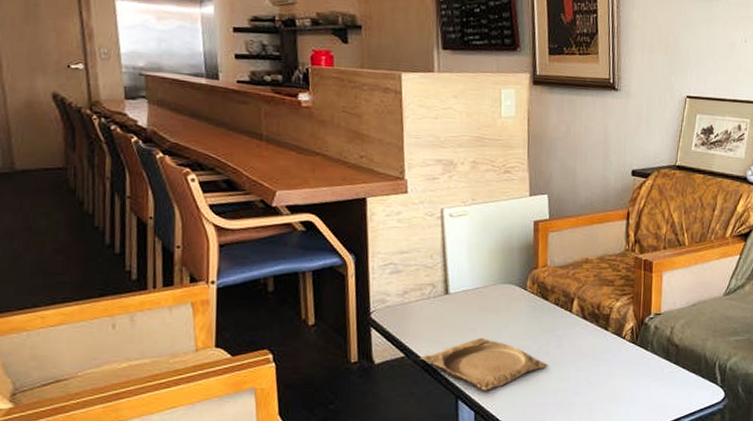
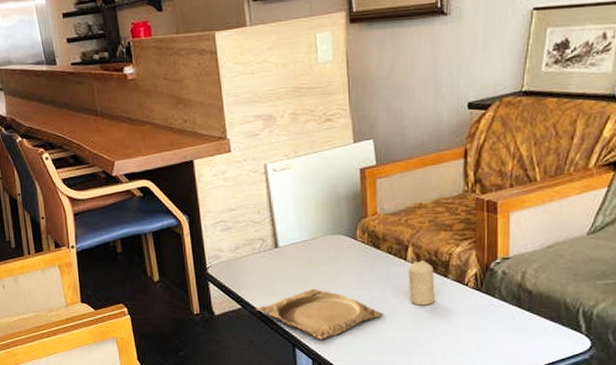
candle: none [572,313,596,357] -> present [408,260,435,306]

